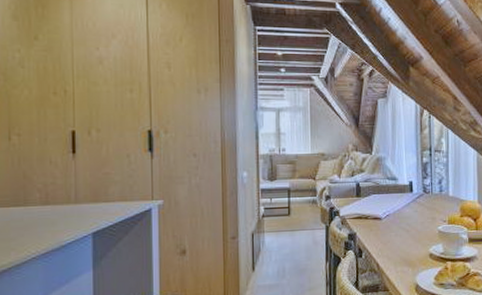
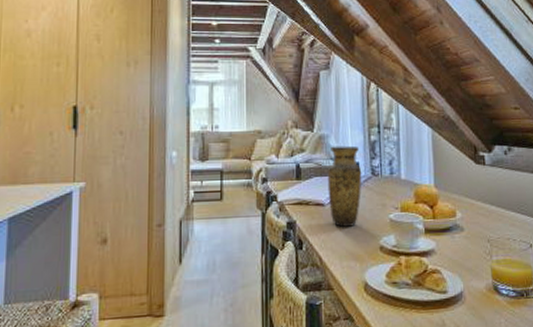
vase: none [384,166,415,238] -> present [327,145,362,227]

